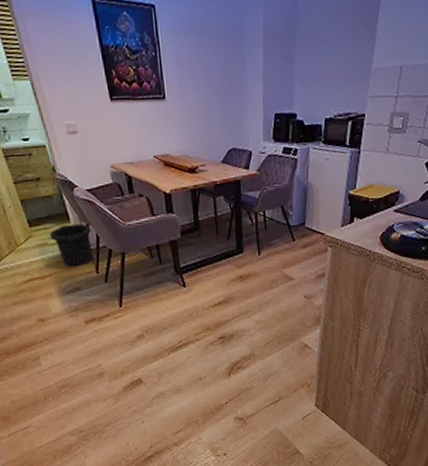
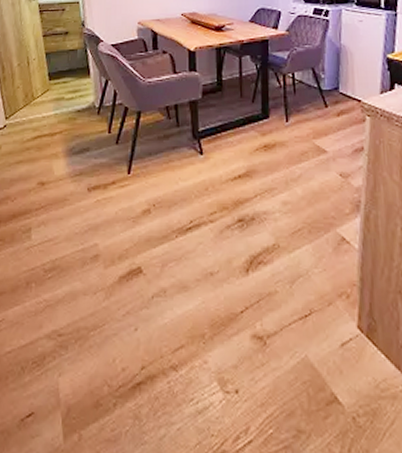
trash can: present [49,223,94,267] -> none [67,78,110,125]

